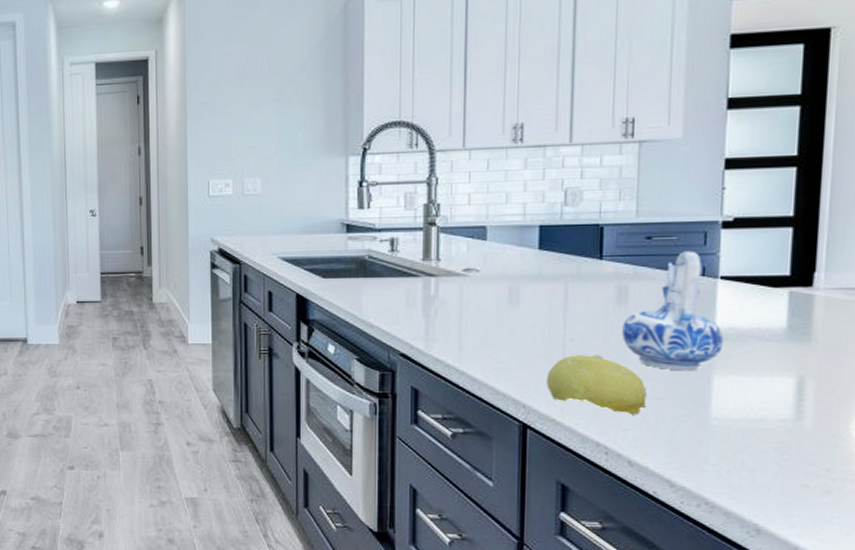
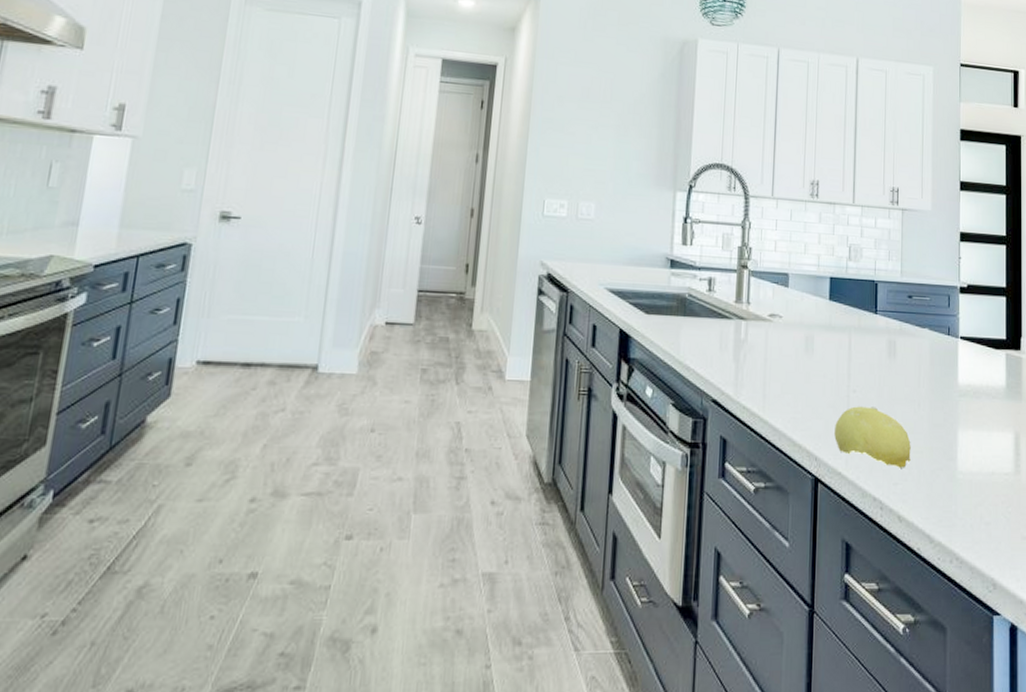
ceramic pitcher: present [622,251,724,371] -> none [892,311,965,425]

